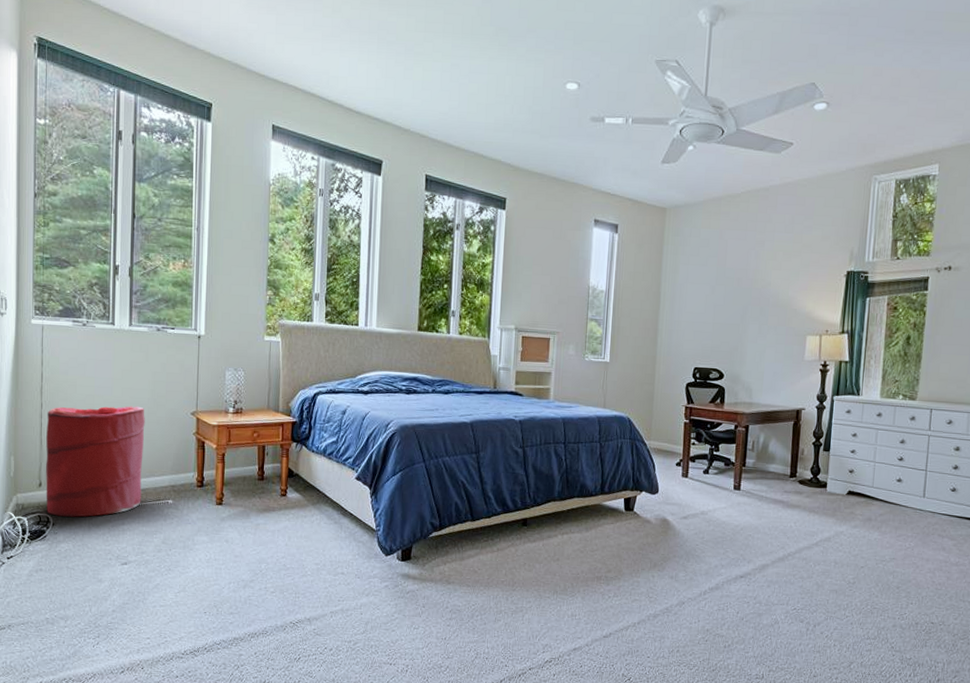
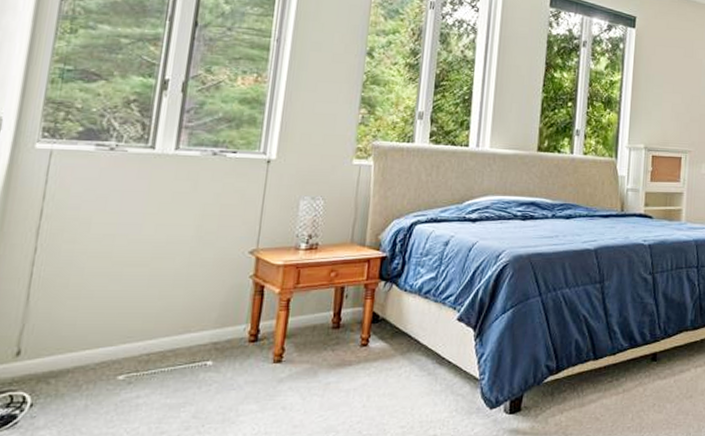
laundry hamper: present [46,406,145,517] -> none [23,246,185,394]

